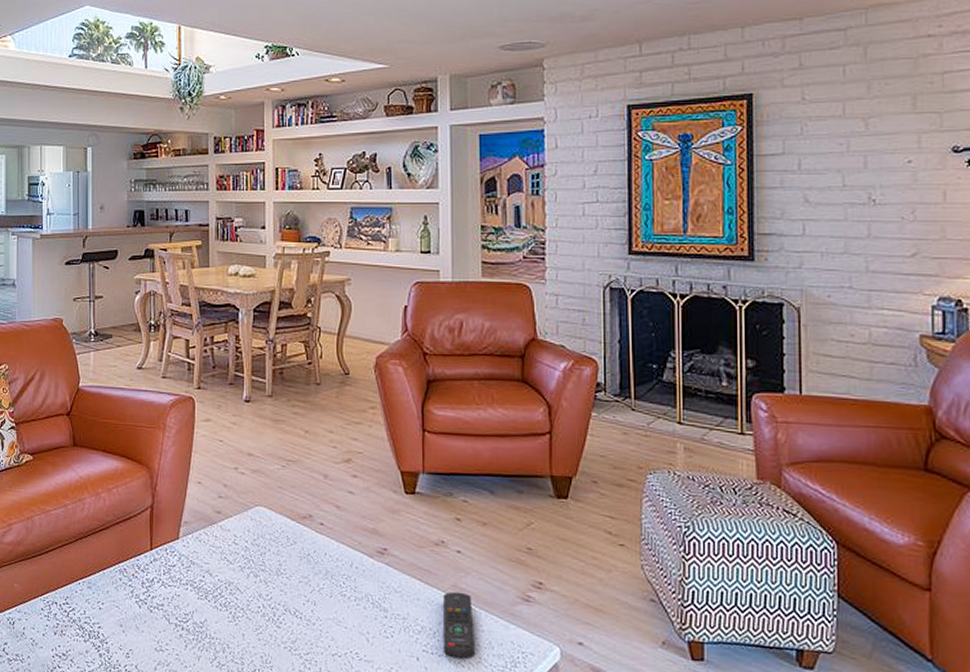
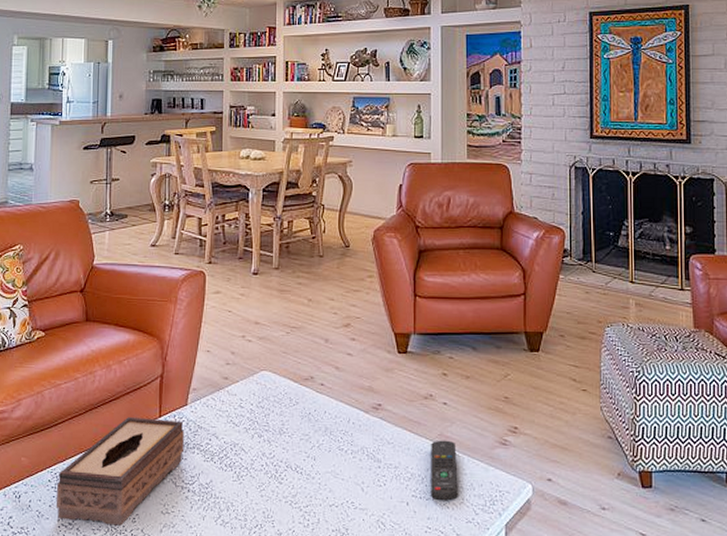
tissue box: none [49,548,176,660] -> present [55,417,184,526]

